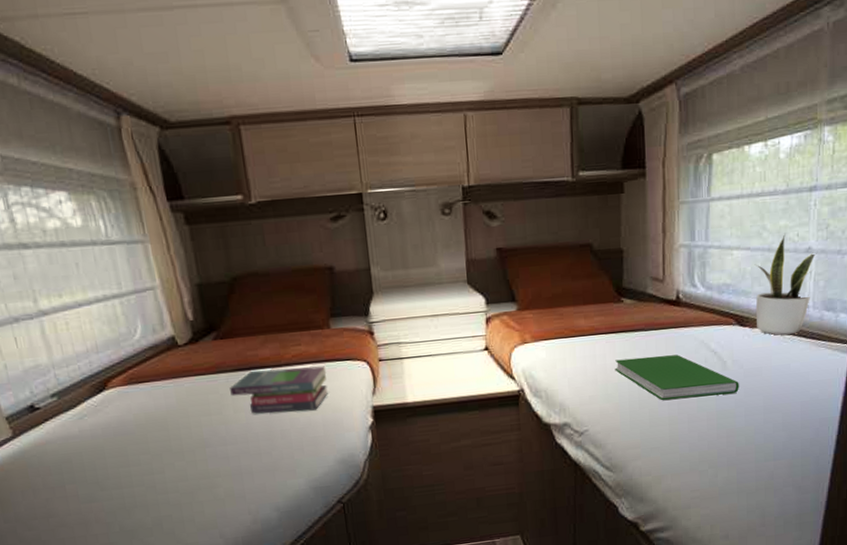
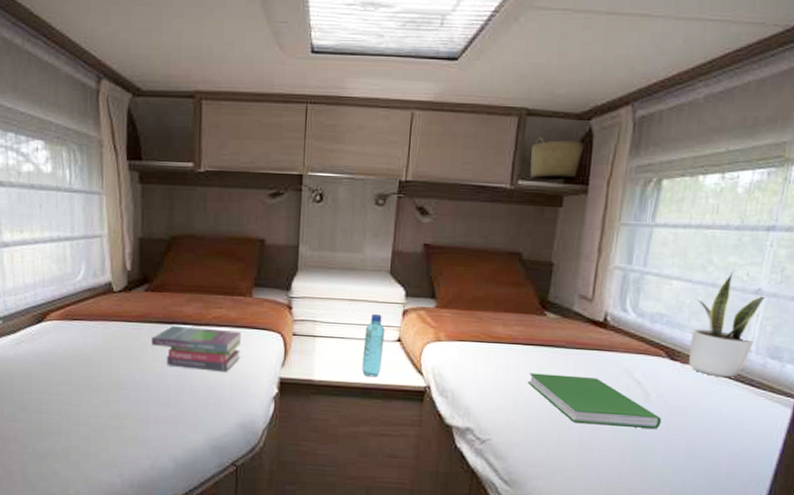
water bottle: none [451,325,473,391] -> present [362,313,385,378]
basket: none [586,125,637,170] -> present [530,137,585,181]

